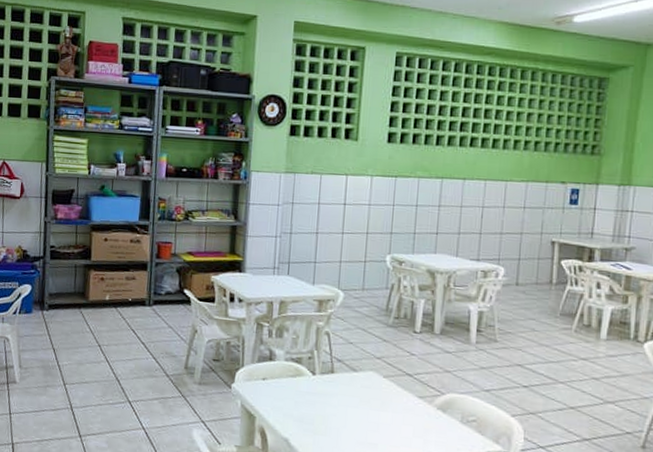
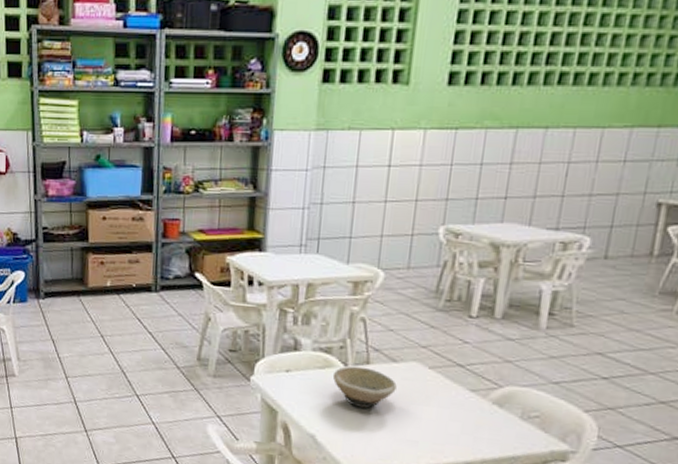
bowl: none [303,375,357,415] -> present [332,366,397,409]

